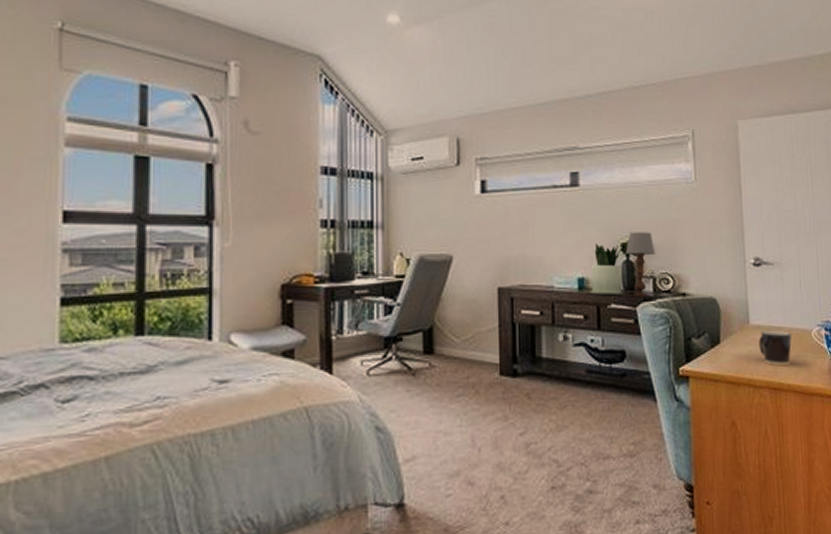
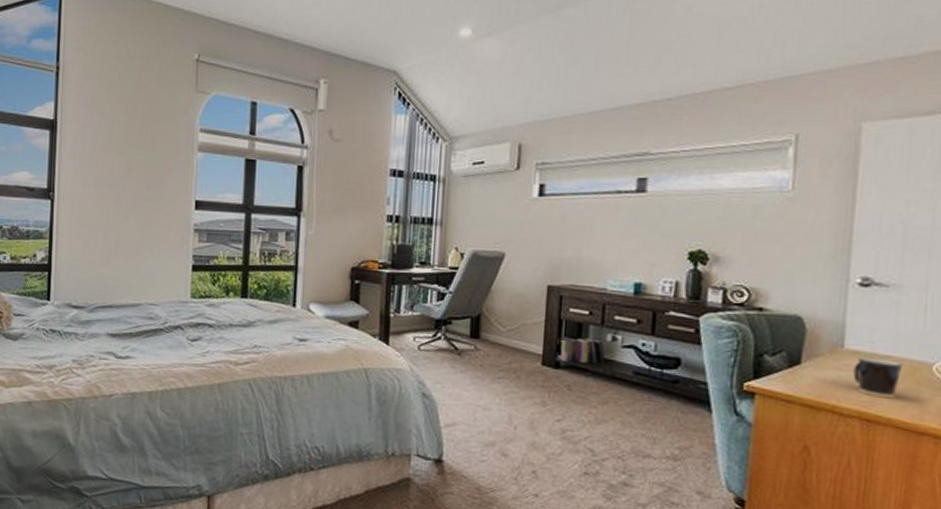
books: none [513,340,560,368] -> present [557,336,606,365]
planter: present [588,244,625,296] -> none [645,251,688,304]
table lamp: present [625,232,656,297] -> none [693,241,730,308]

